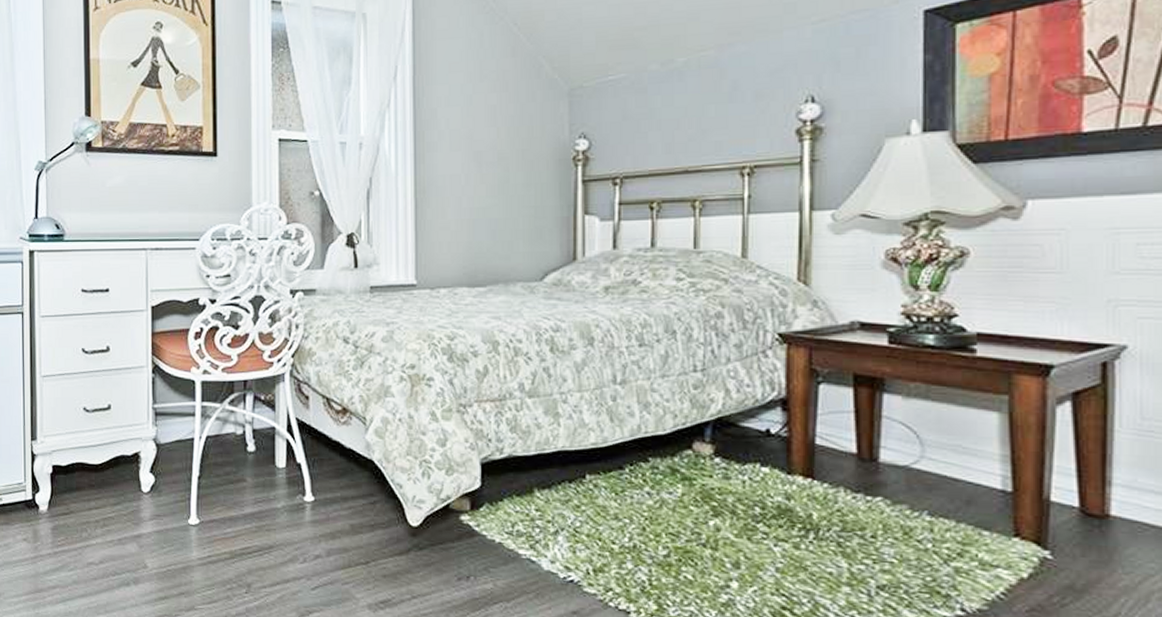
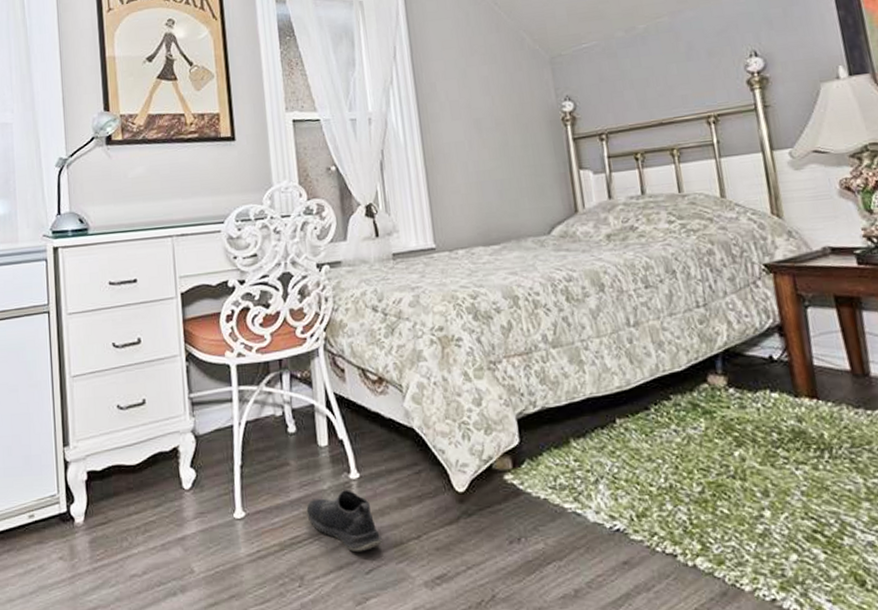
shoe: none [259,510,330,570] -> present [306,489,382,553]

